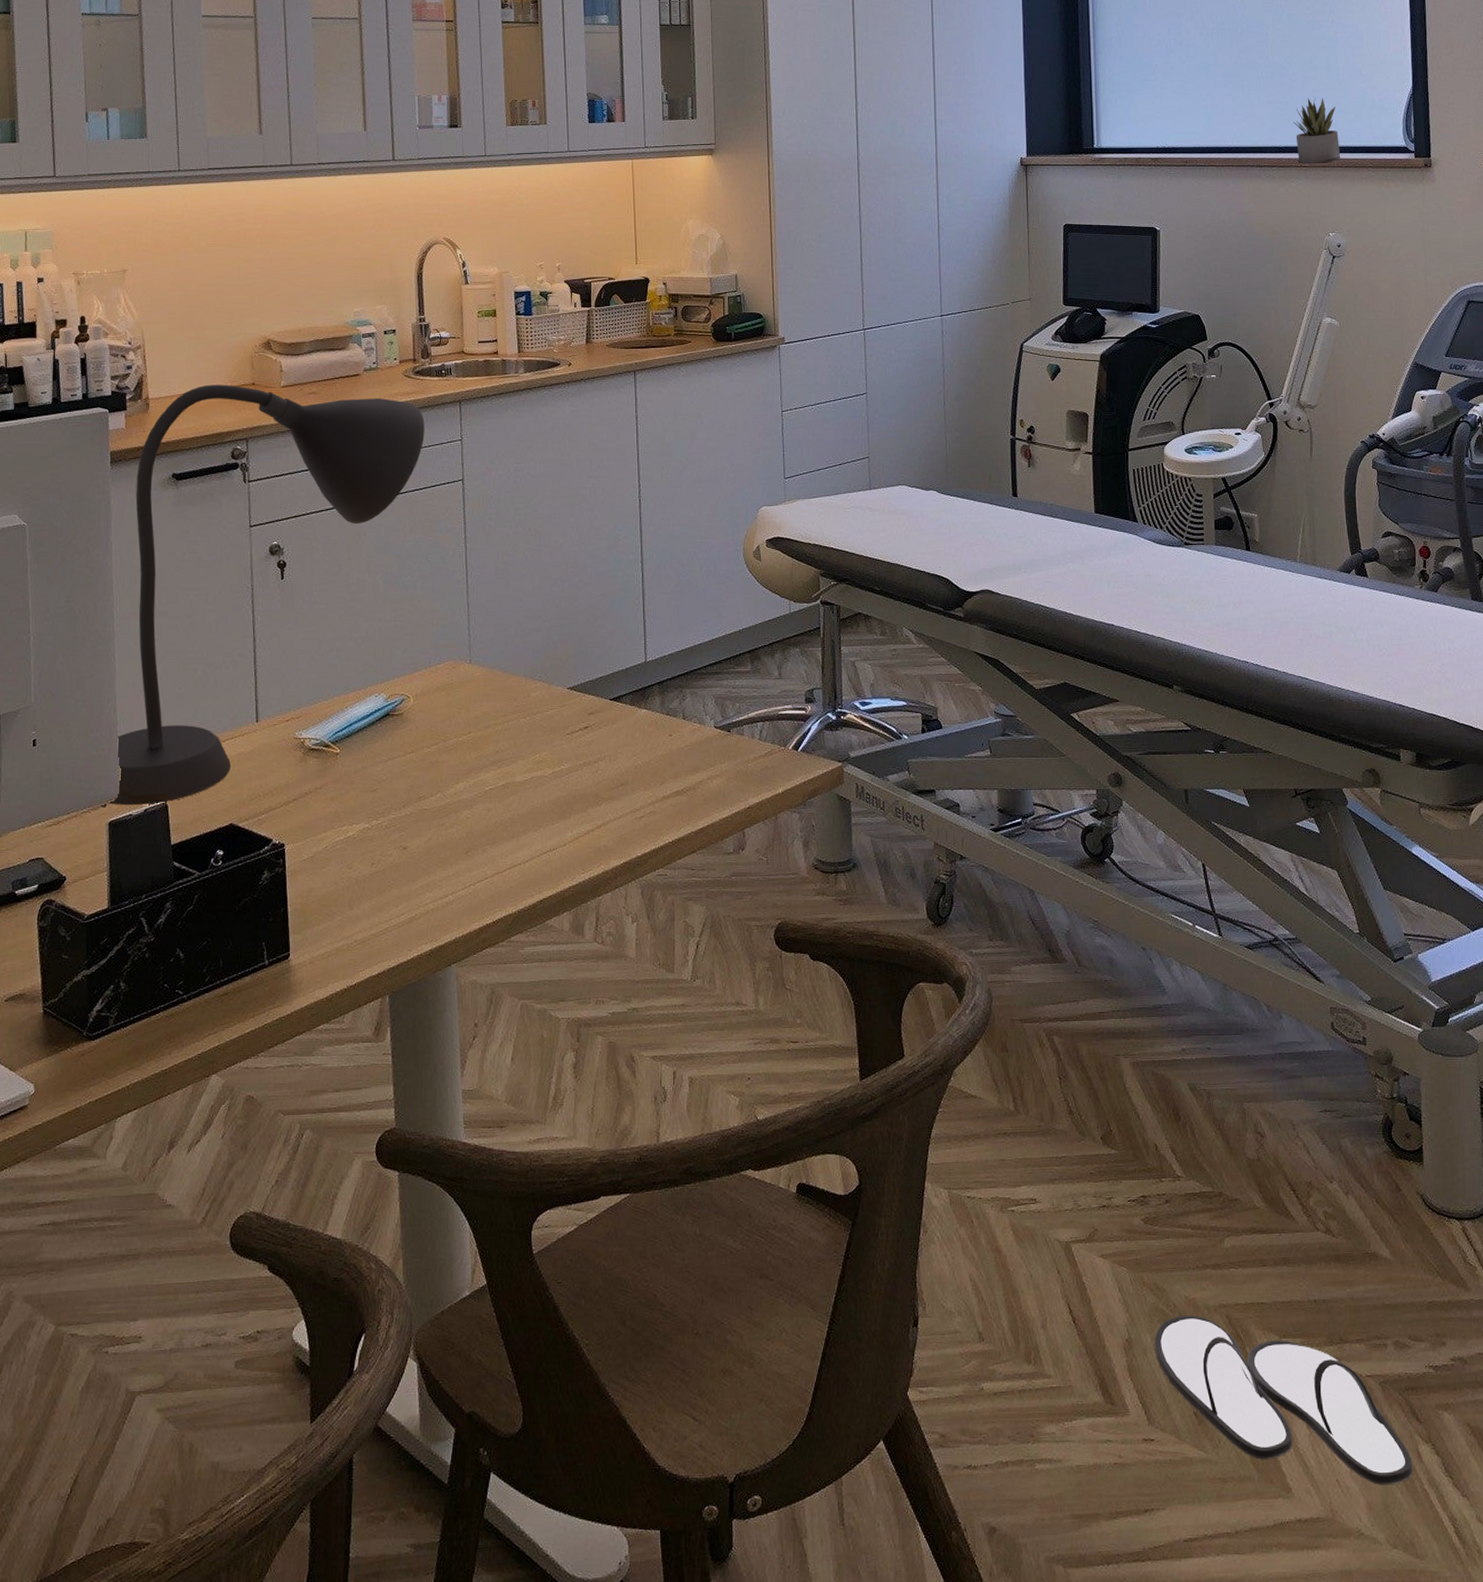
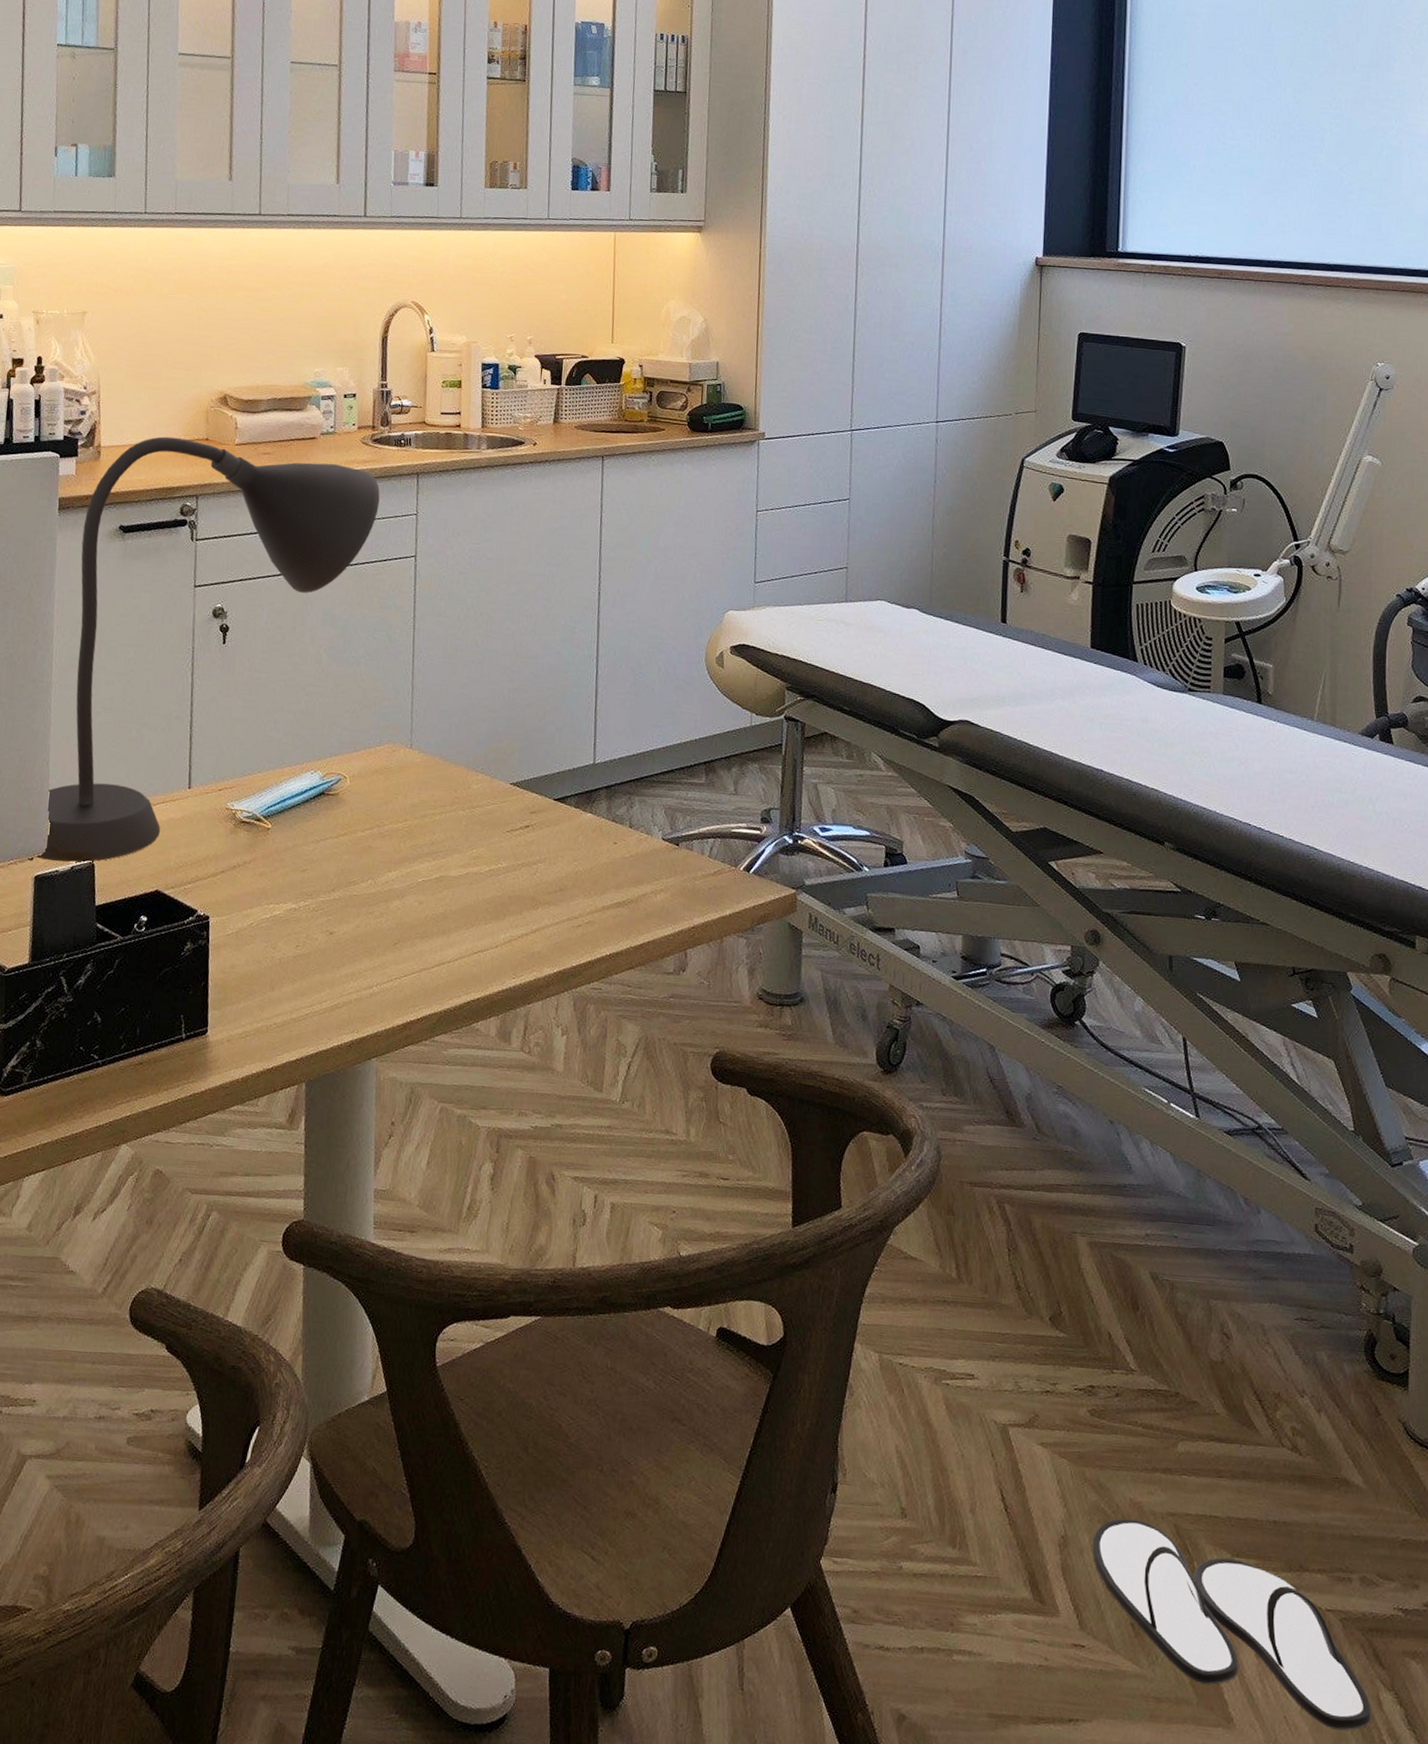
succulent plant: present [1293,98,1341,164] -> none [1345,212,1397,286]

